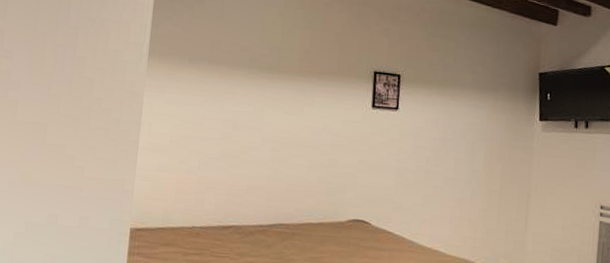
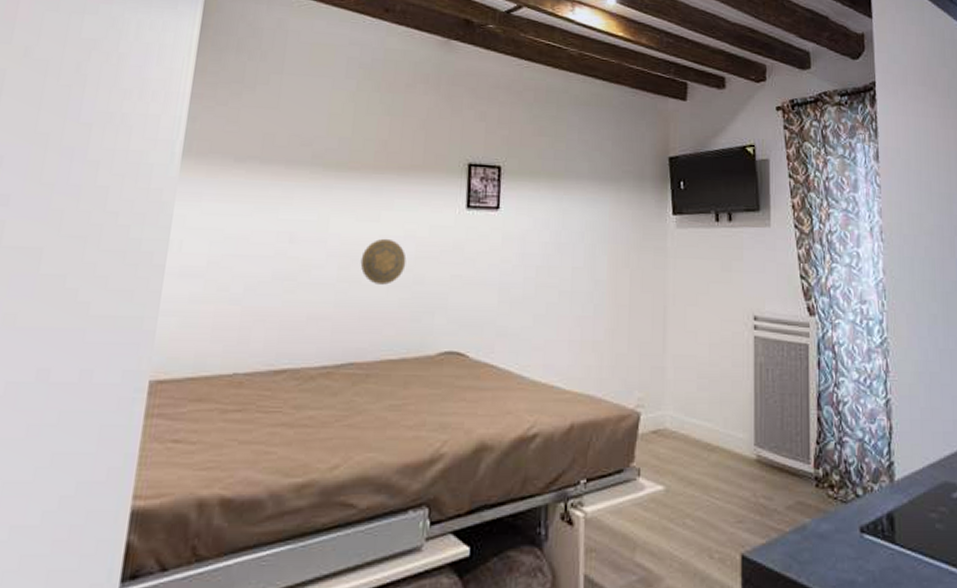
decorative plate: none [288,128,324,165] -> present [360,238,407,285]

